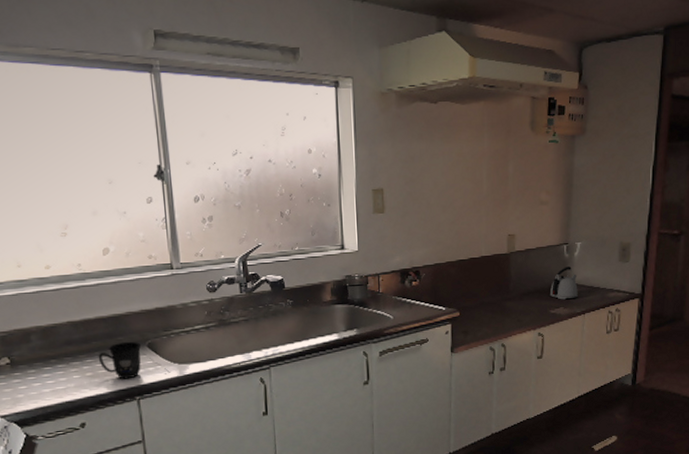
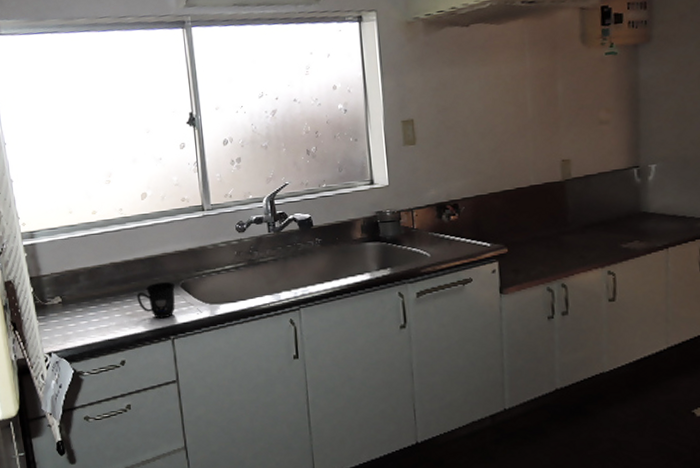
kettle: present [549,266,578,300] -> none [619,193,657,232]

